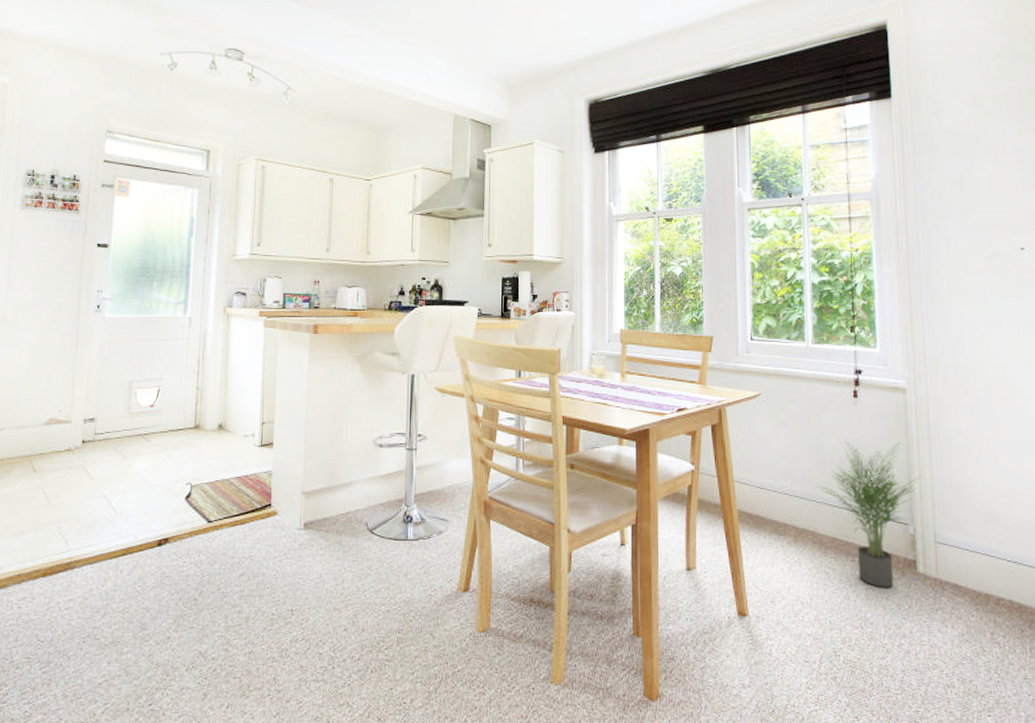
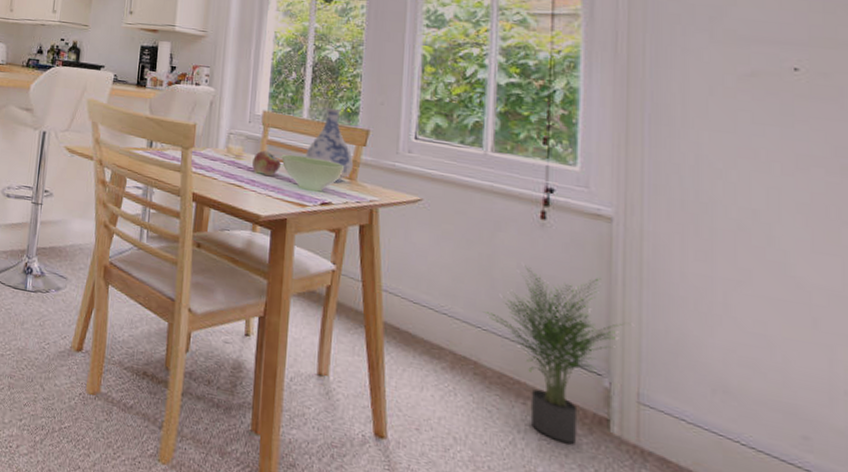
fruit: none [614,367,640,391] -> present [251,150,281,177]
bowl: none [639,367,695,399] -> present [281,154,345,192]
vase: none [660,319,703,389] -> present [305,107,354,184]

